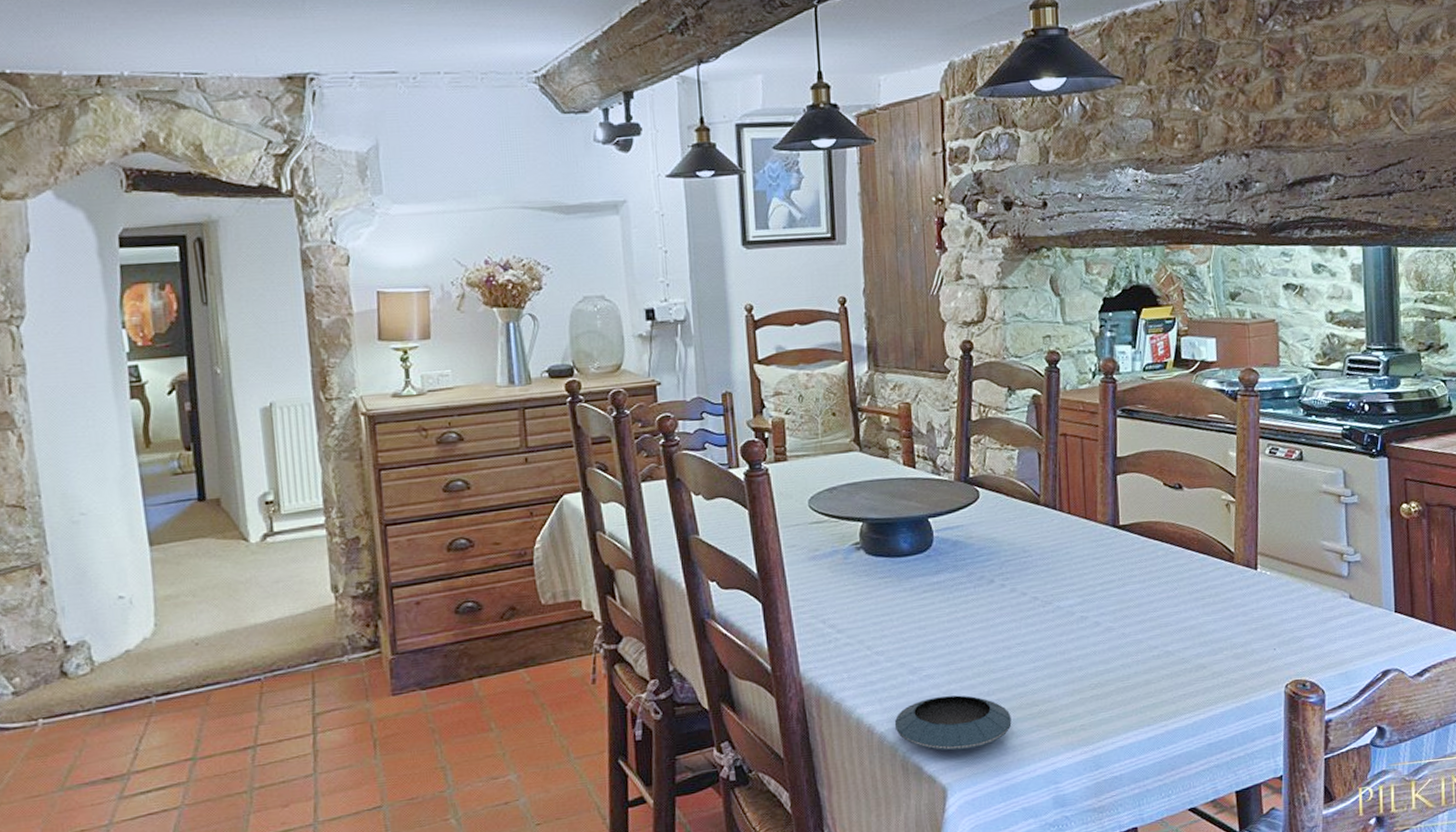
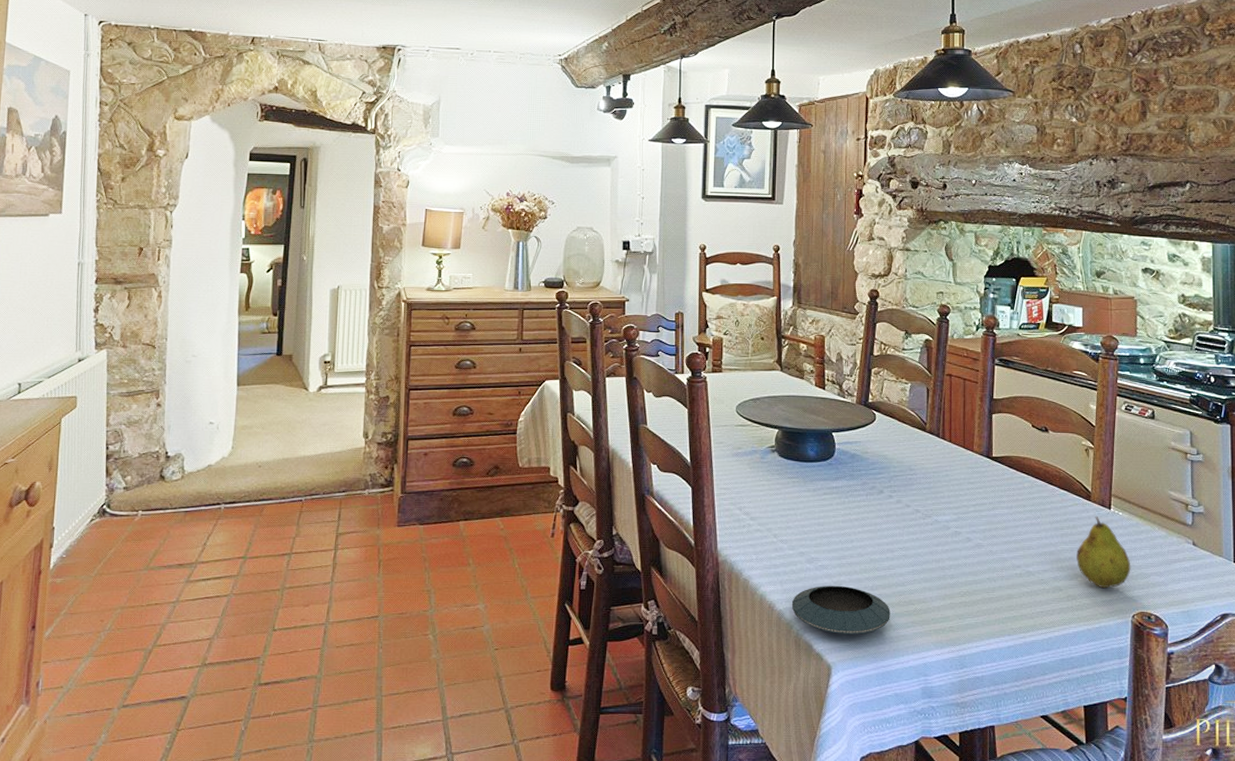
fruit: none [1221,580,1282,660] -> present [1077,517,1131,589]

